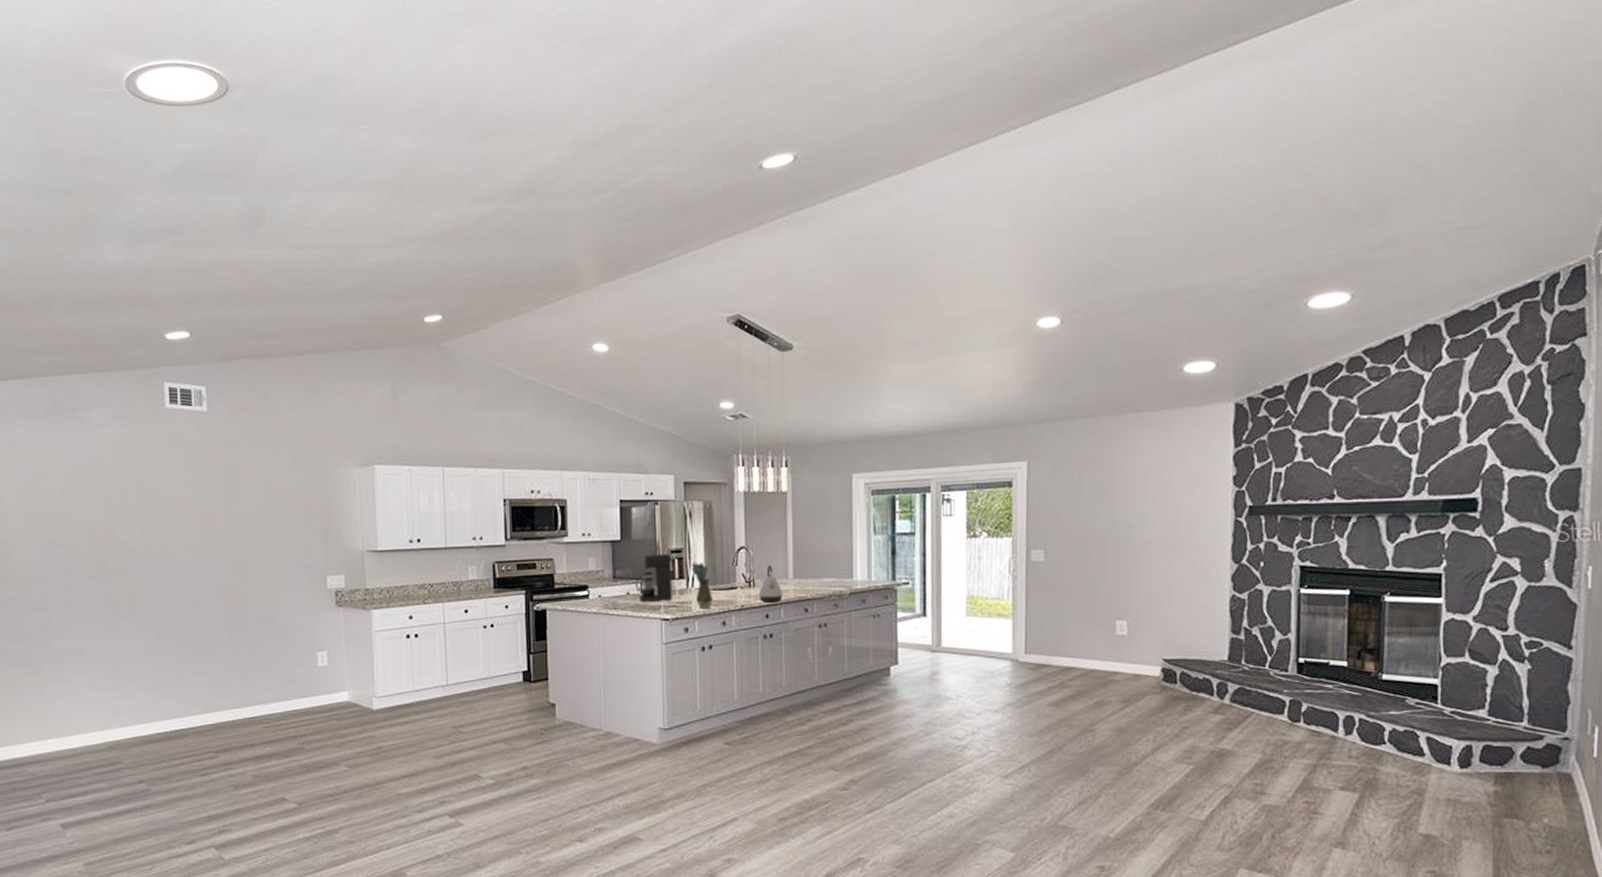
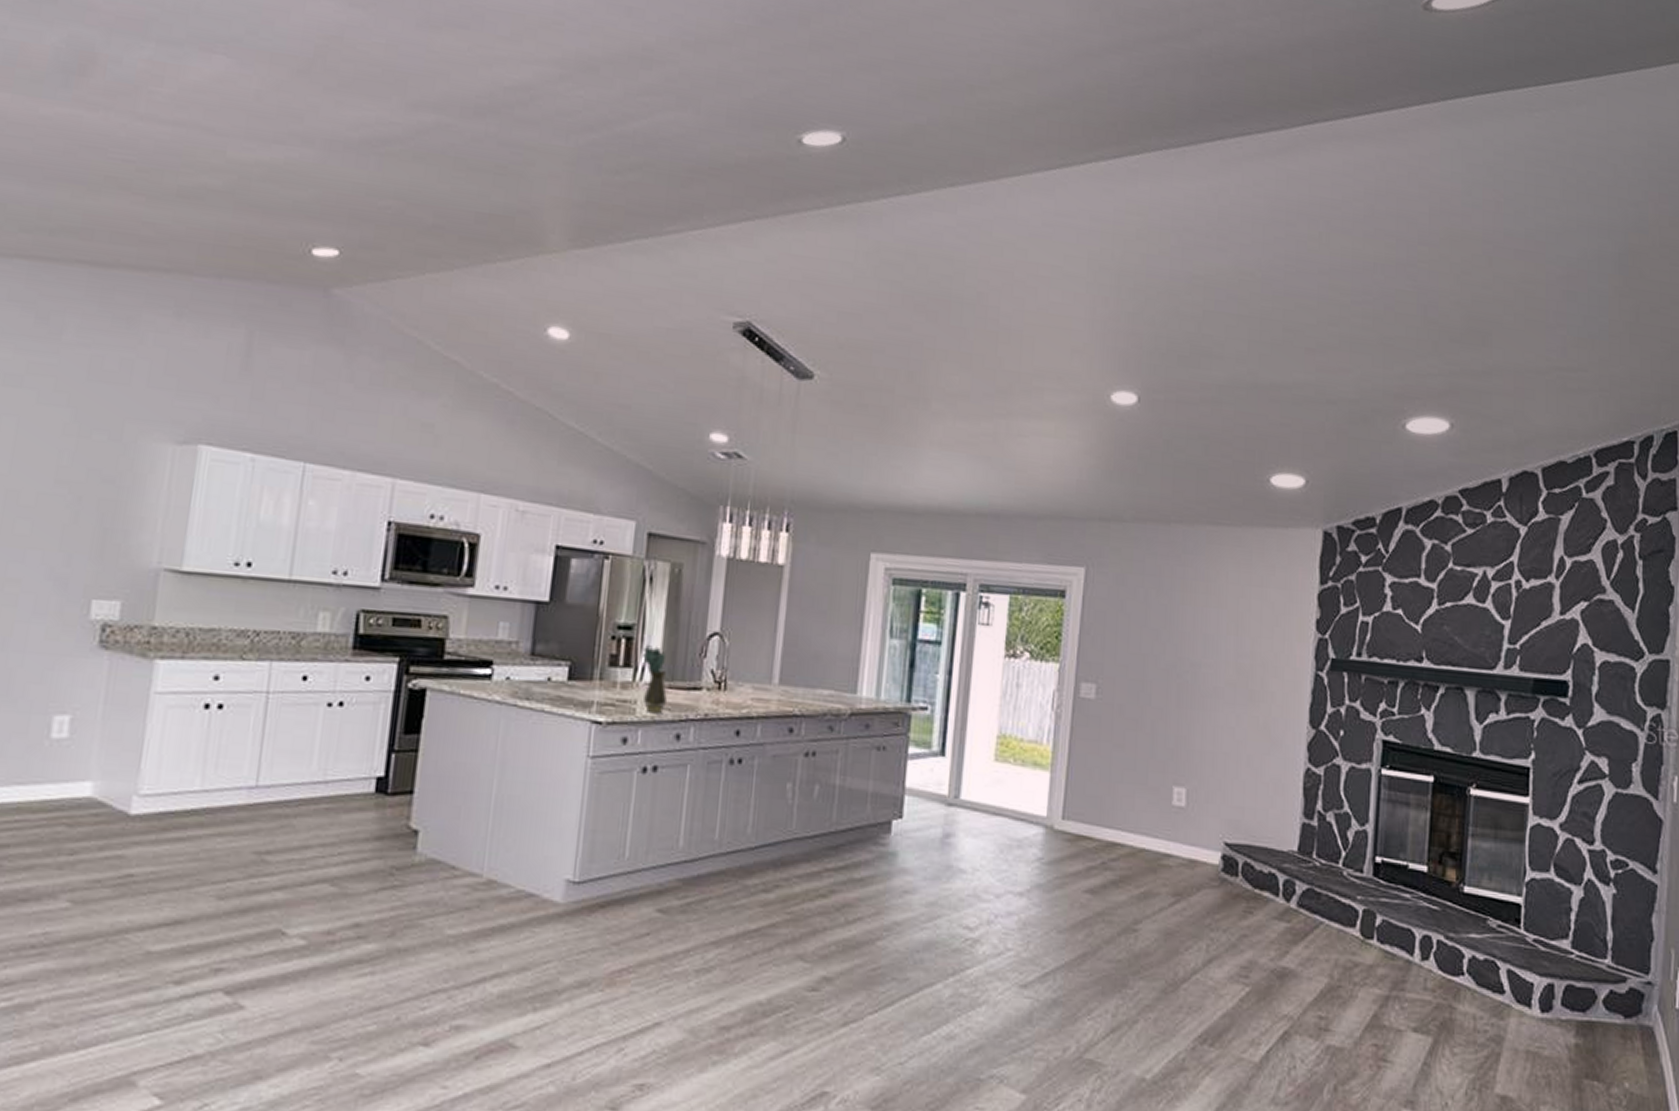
coffee maker: present [635,553,673,603] -> none [561,626,618,698]
kettle: present [758,564,783,603] -> none [729,661,763,715]

